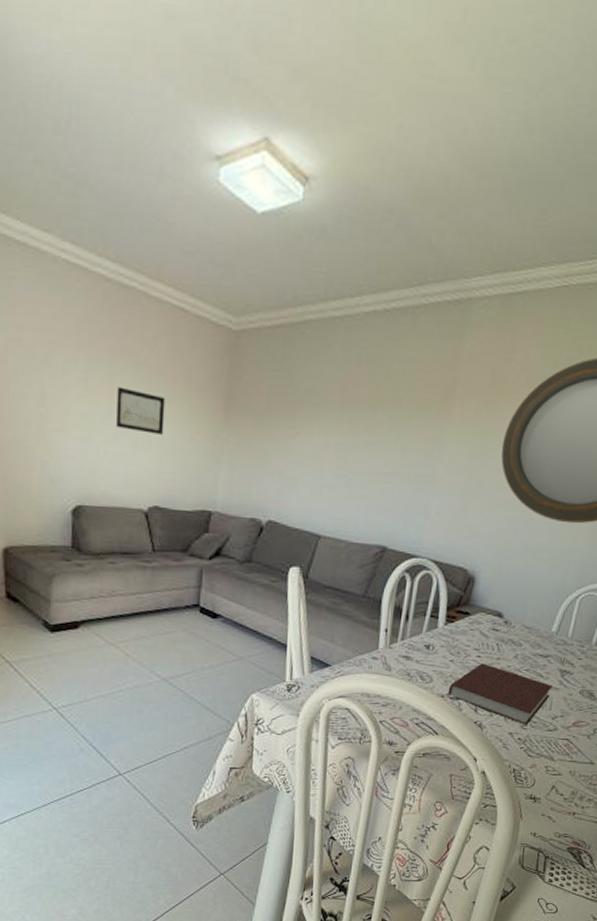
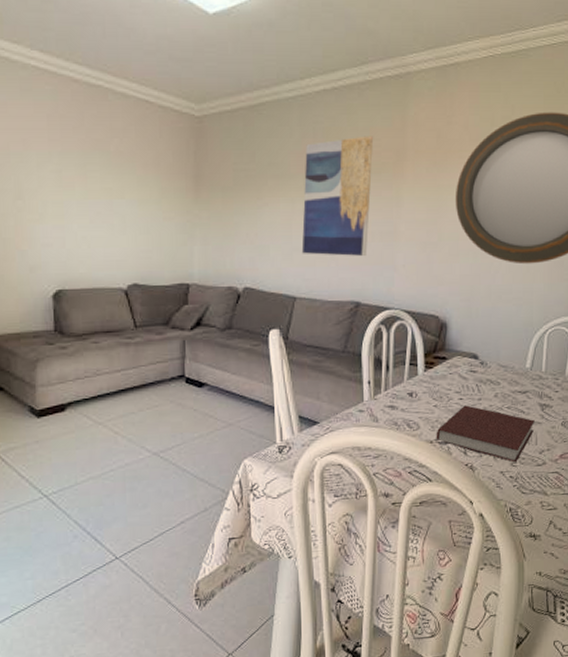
wall art: present [115,386,165,436] -> none [90,175,138,217]
wall art: none [331,367,423,500] -> present [301,136,374,257]

